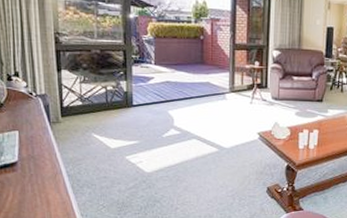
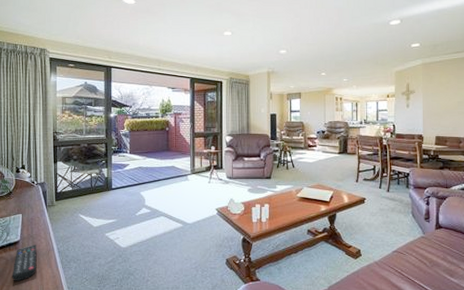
remote control: none [10,167,42,207] -> present [12,245,37,281]

